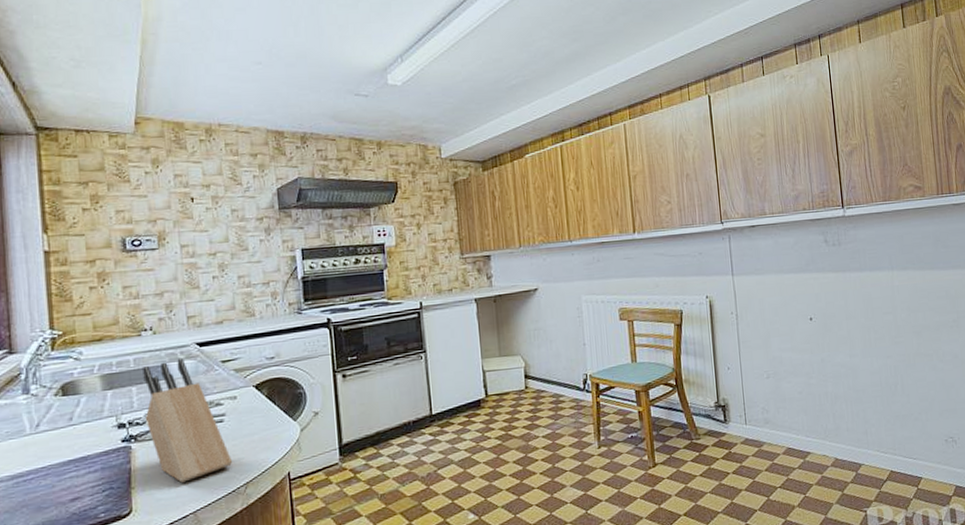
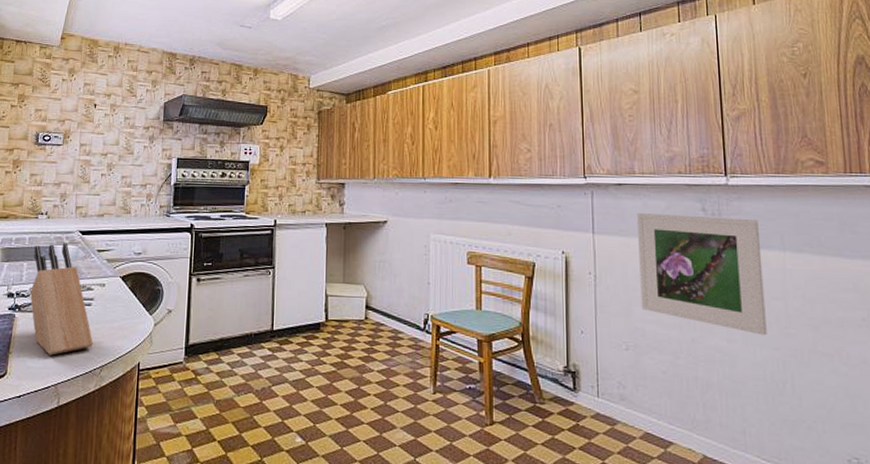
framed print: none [770,245,881,347] -> present [637,213,767,336]

